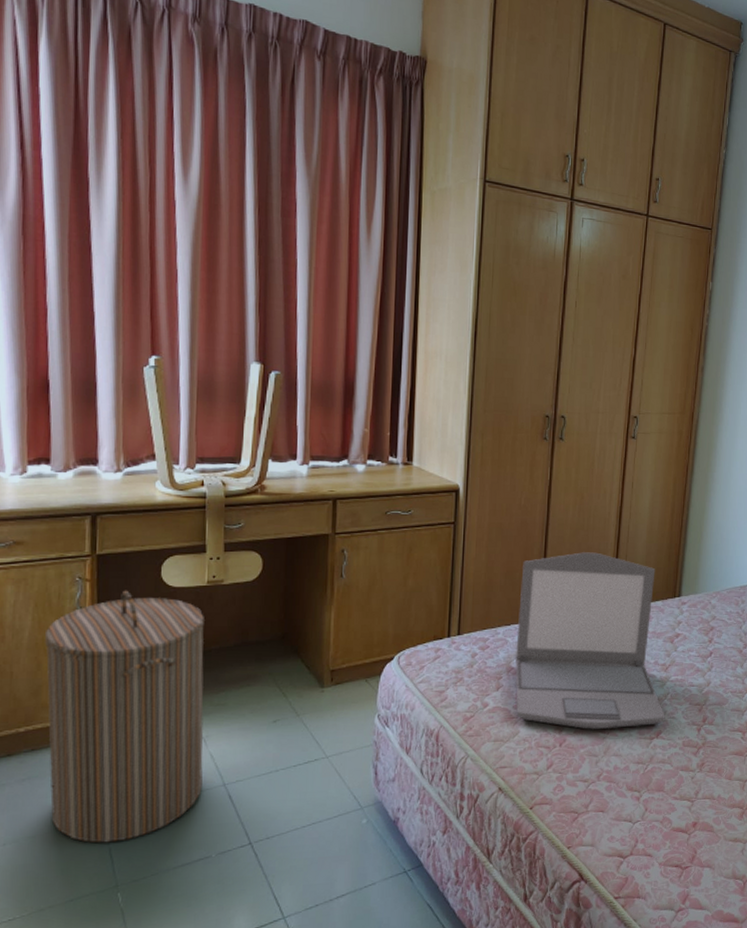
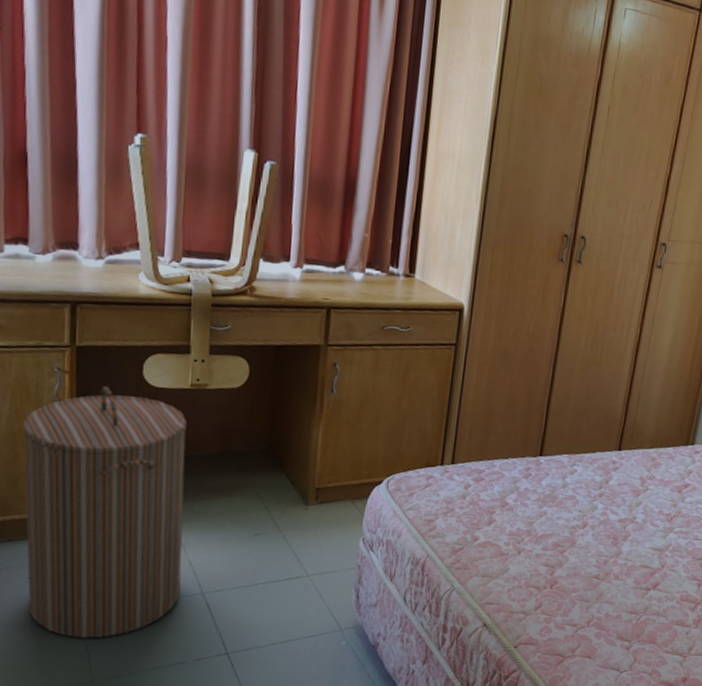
laptop: present [515,552,665,729] -> none [507,388,670,576]

